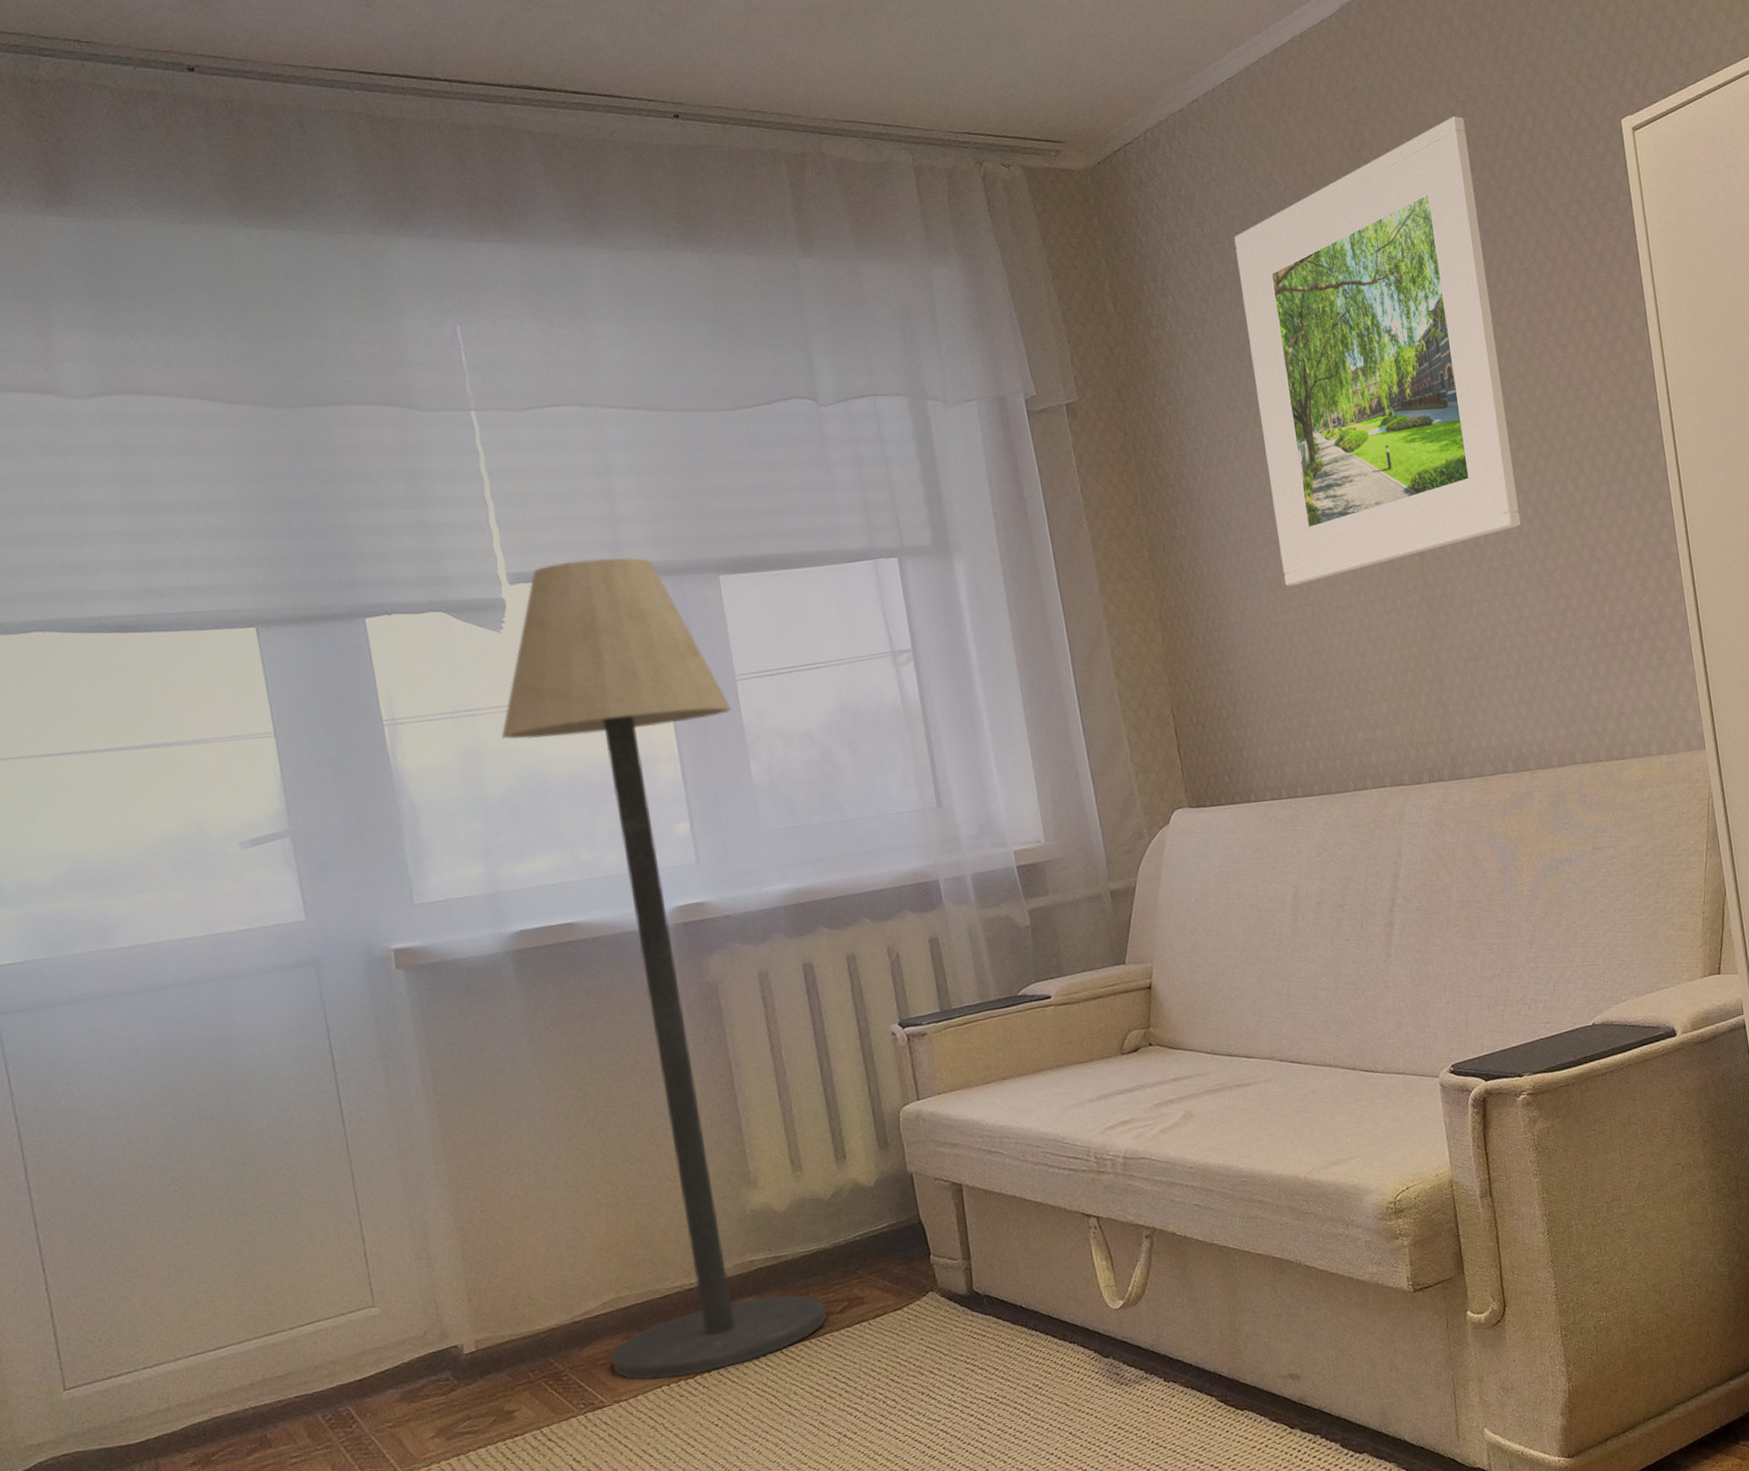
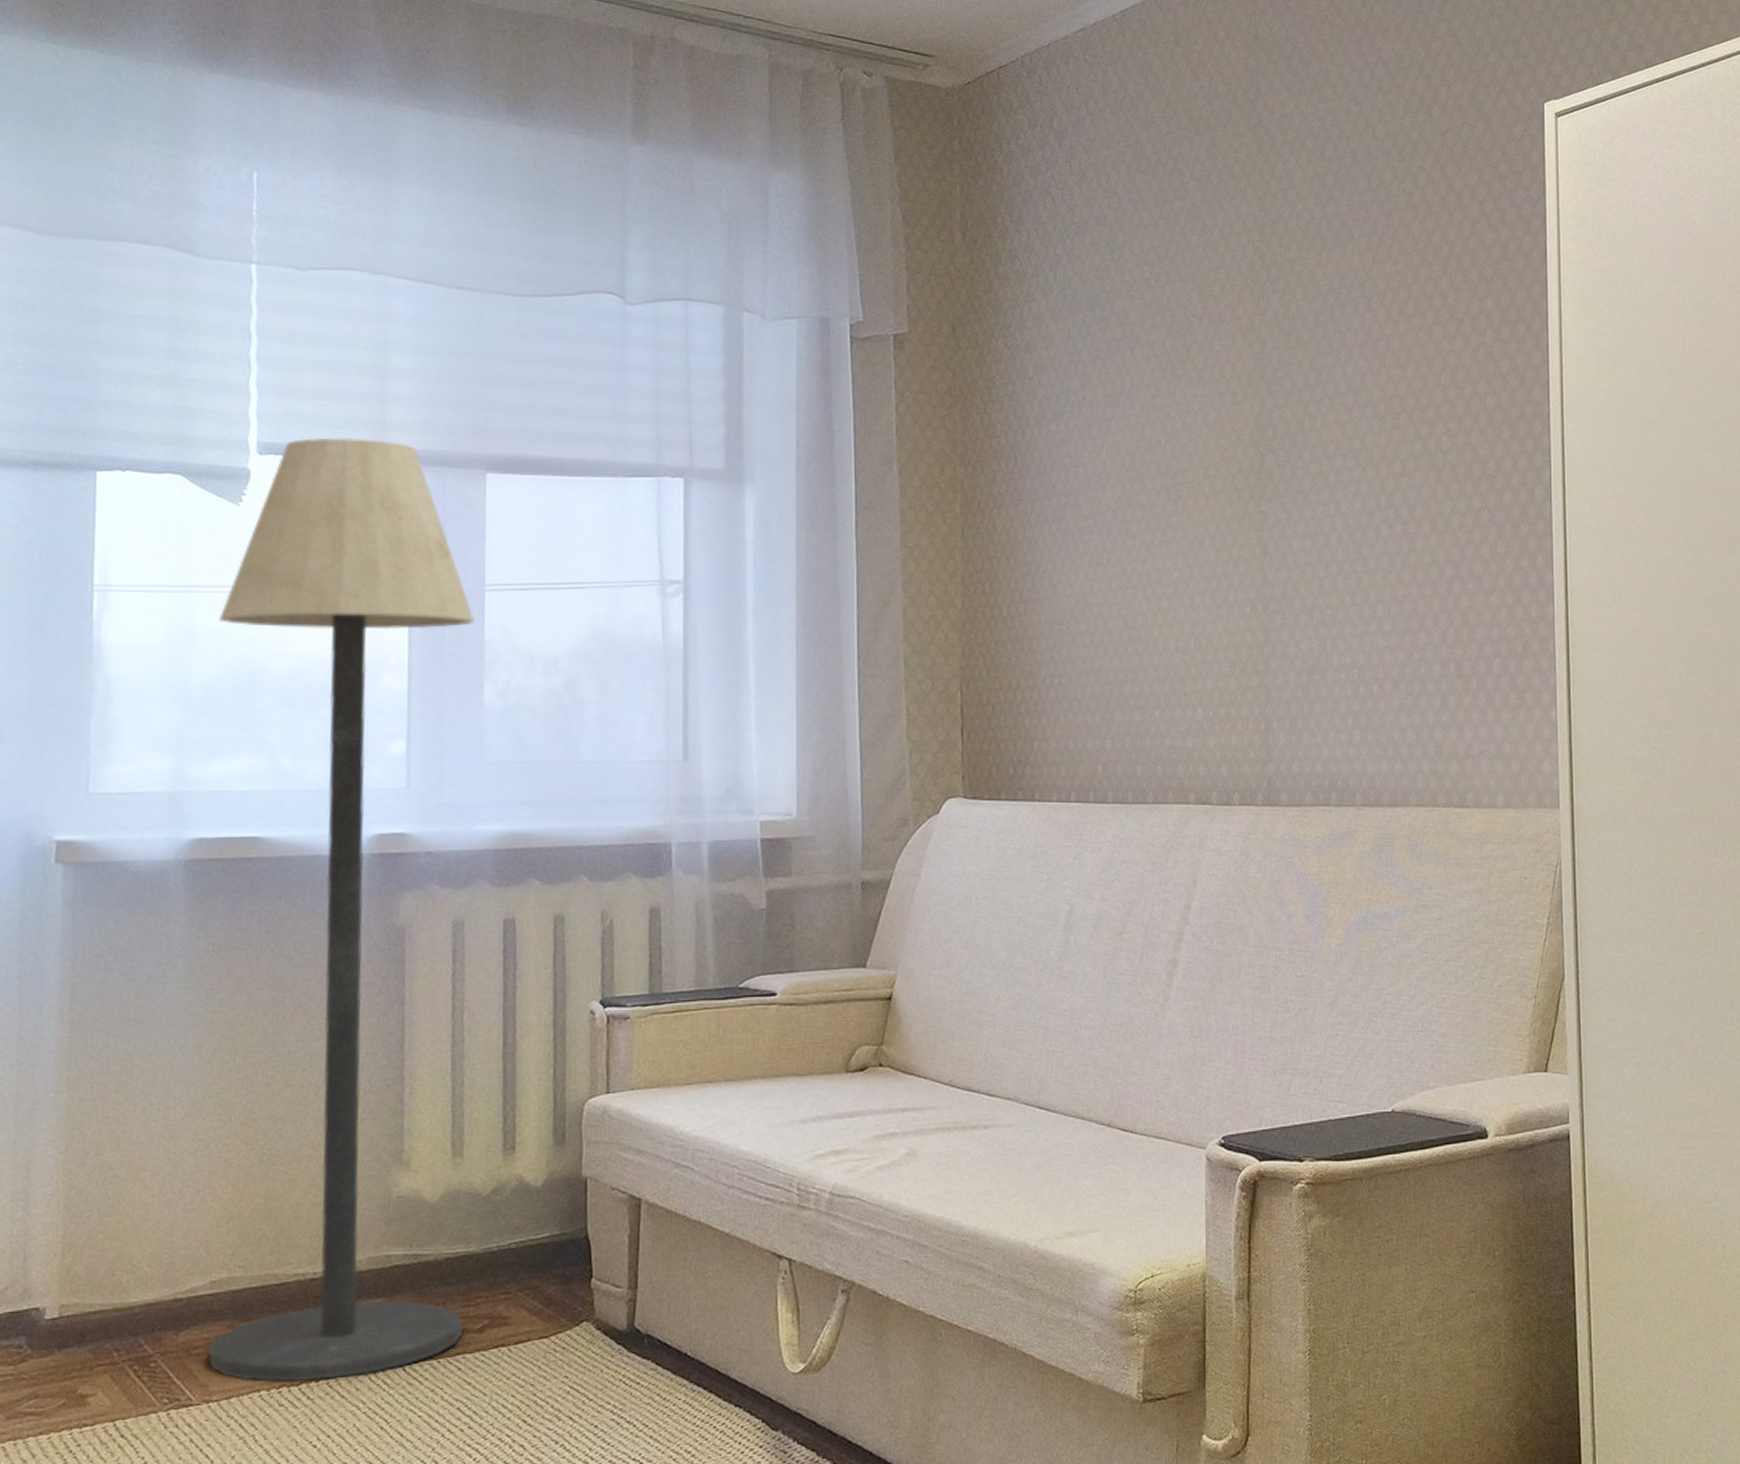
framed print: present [1234,116,1521,587] -> none [1103,79,1380,565]

